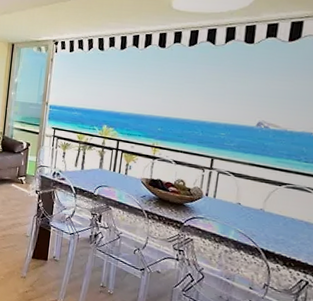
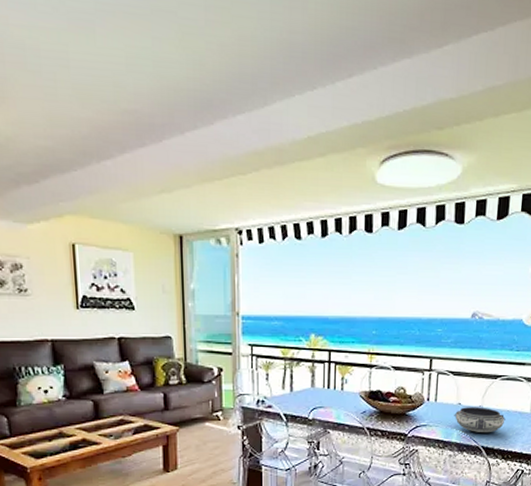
bowl: none [232,207,289,237] -> present [454,407,506,432]

